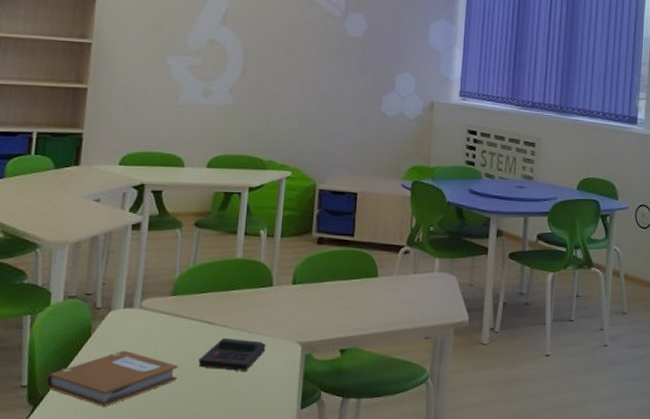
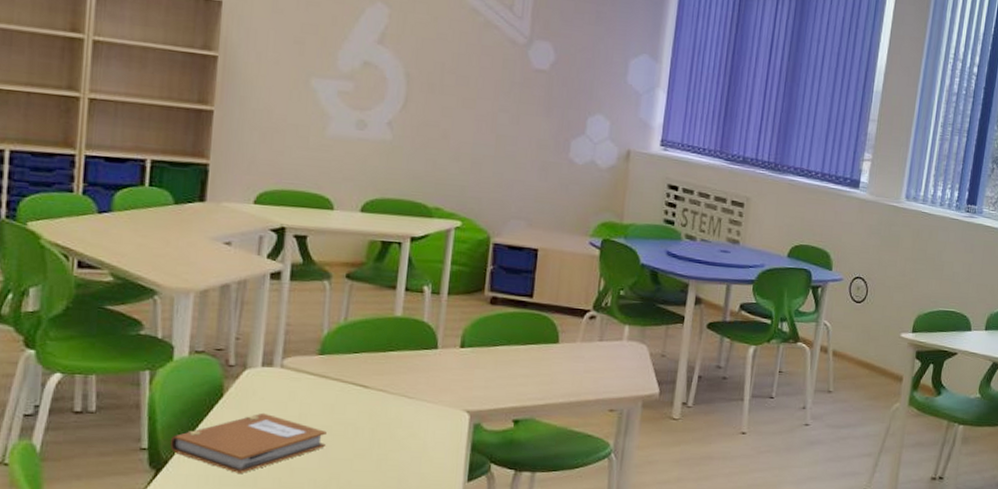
calculator: present [198,337,266,371] -> none [350,402,429,440]

